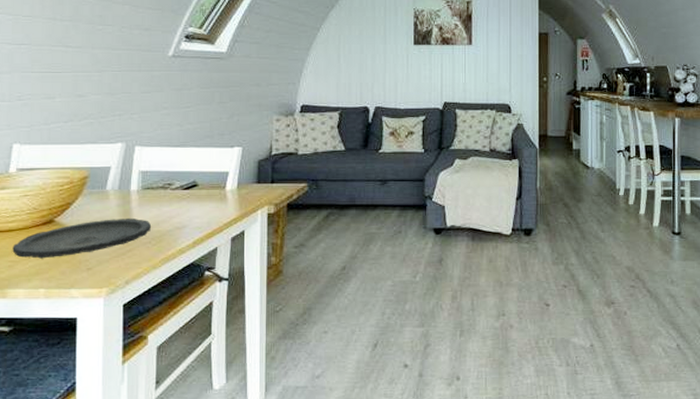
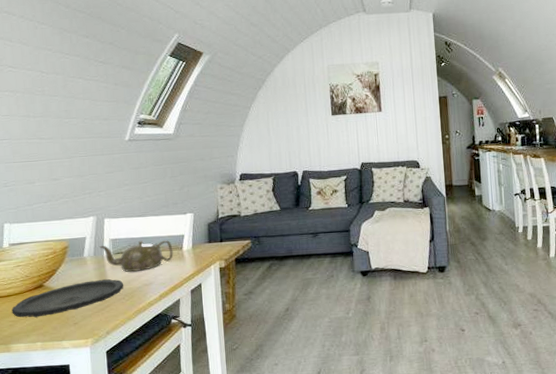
teapot: none [126,174,214,211] -> present [100,240,173,272]

